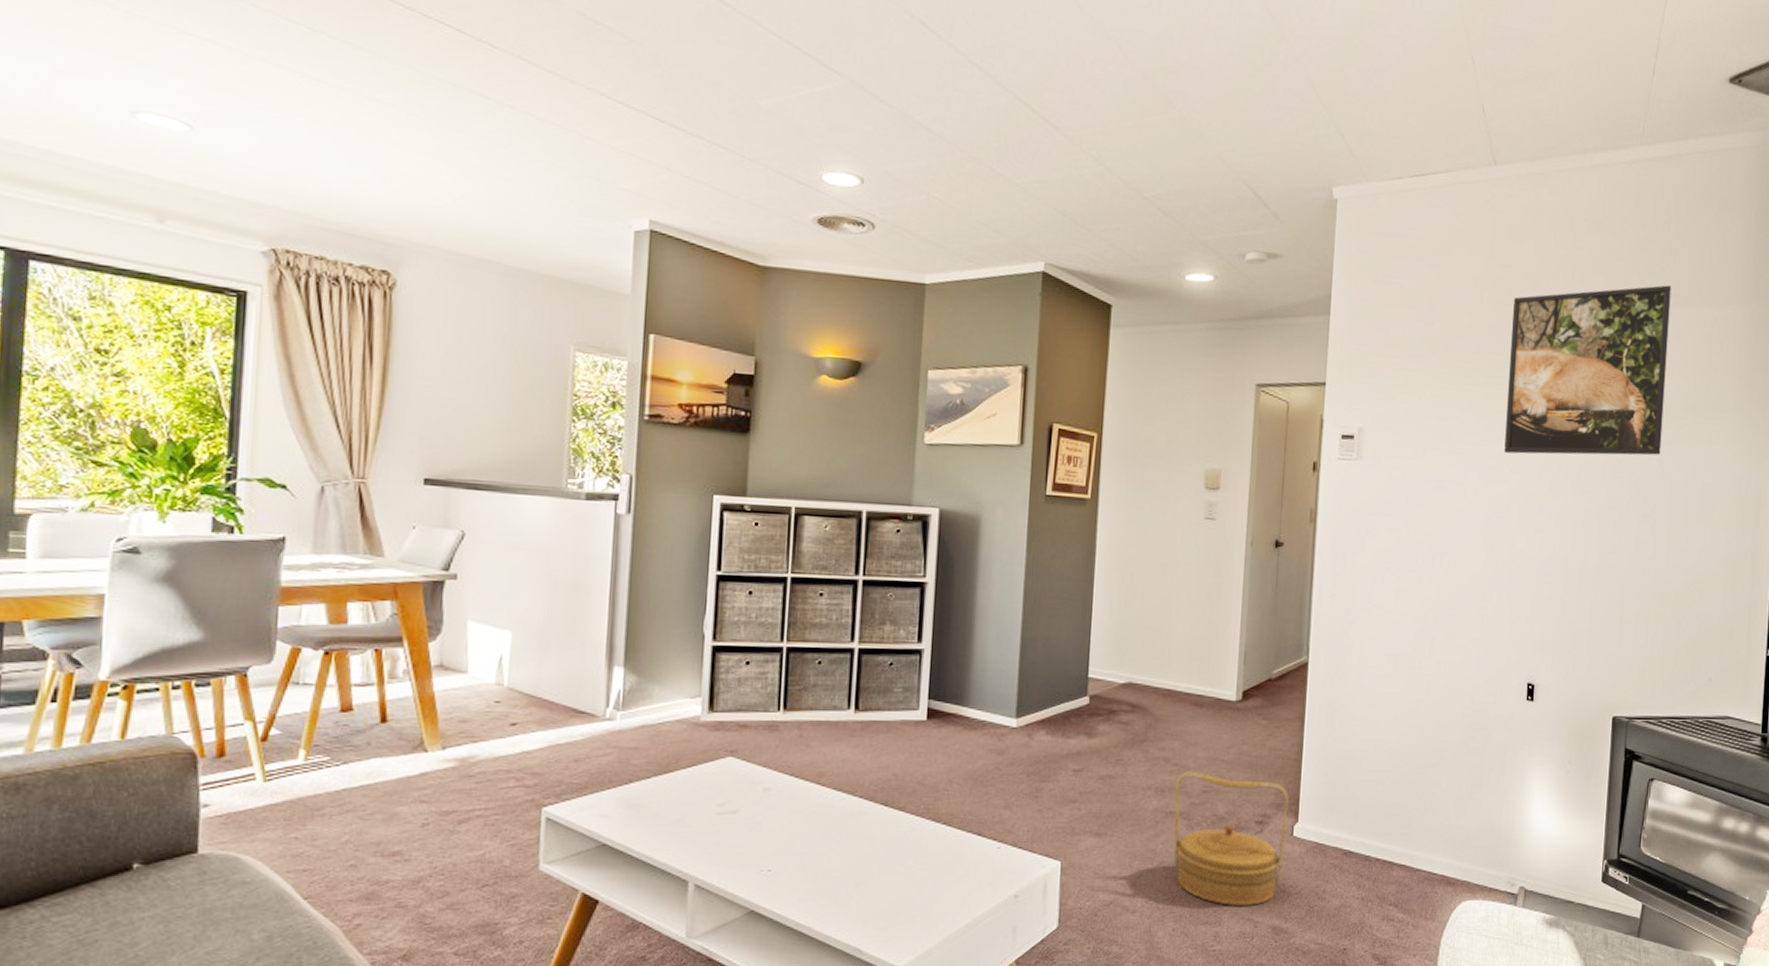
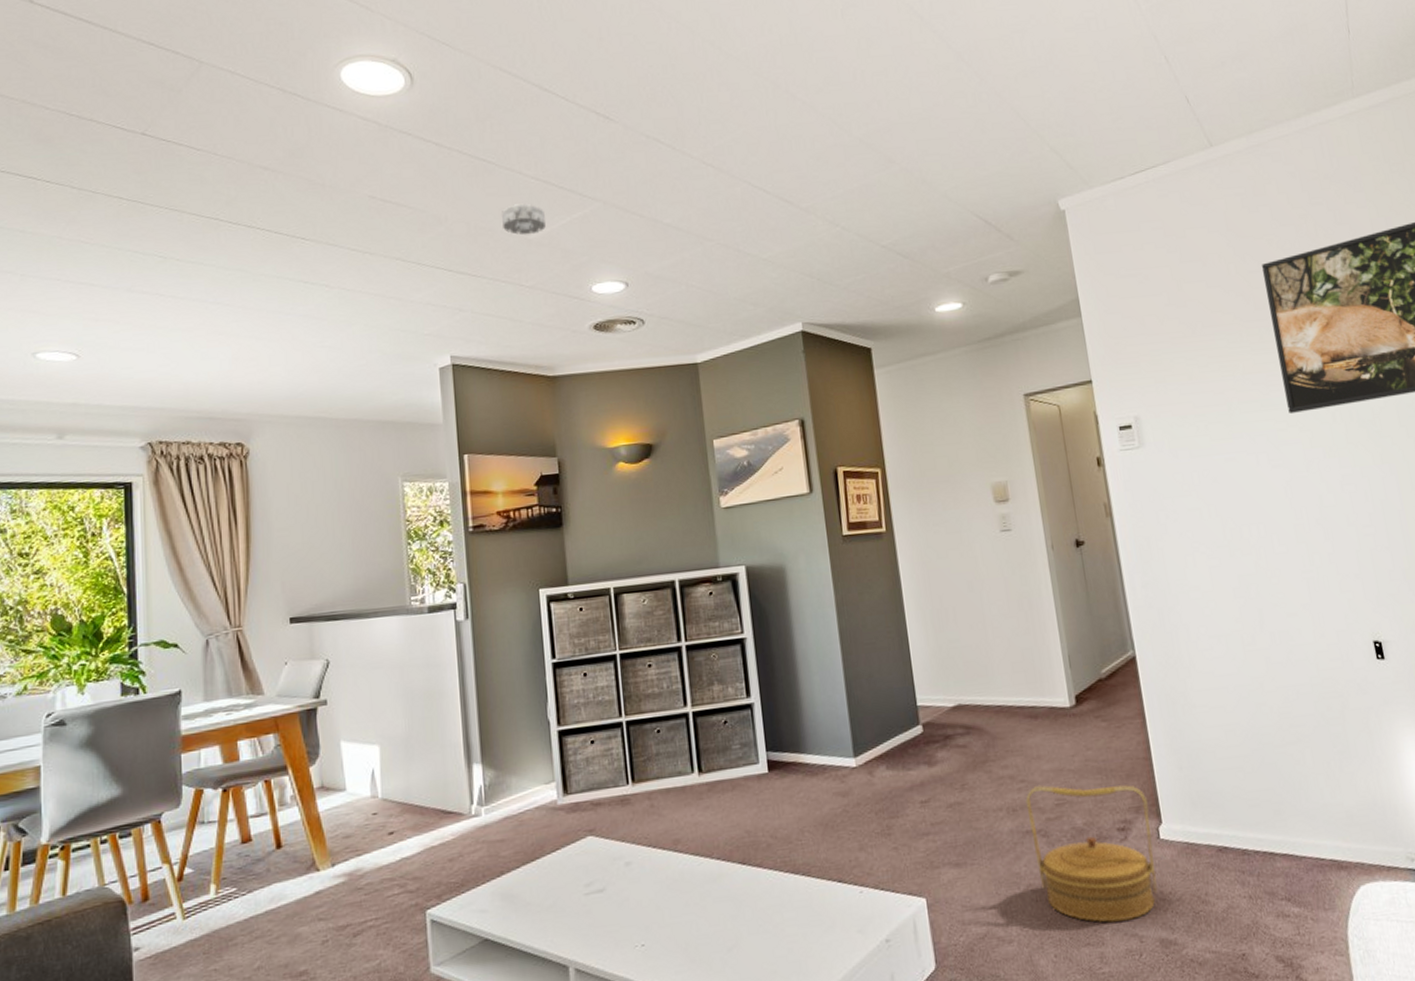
smoke detector: none [731,60,782,100] -> present [502,203,546,235]

